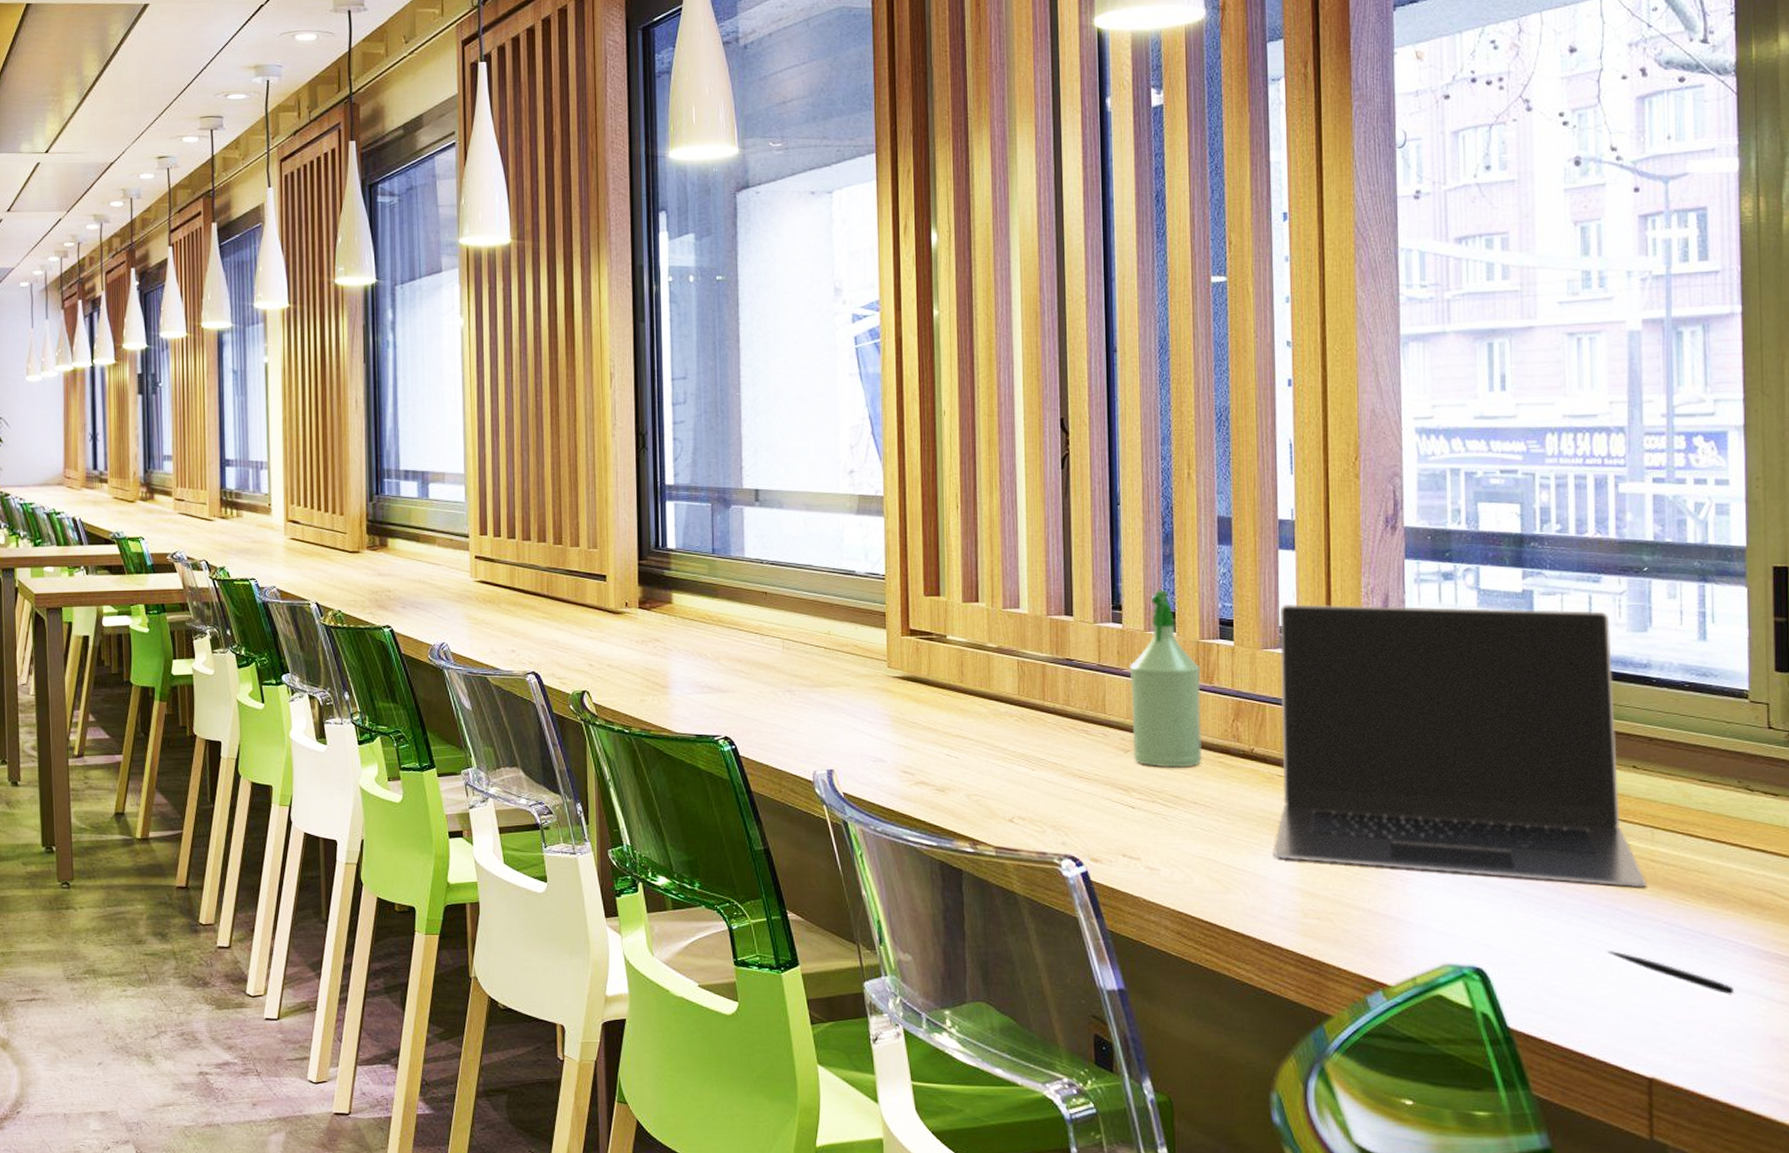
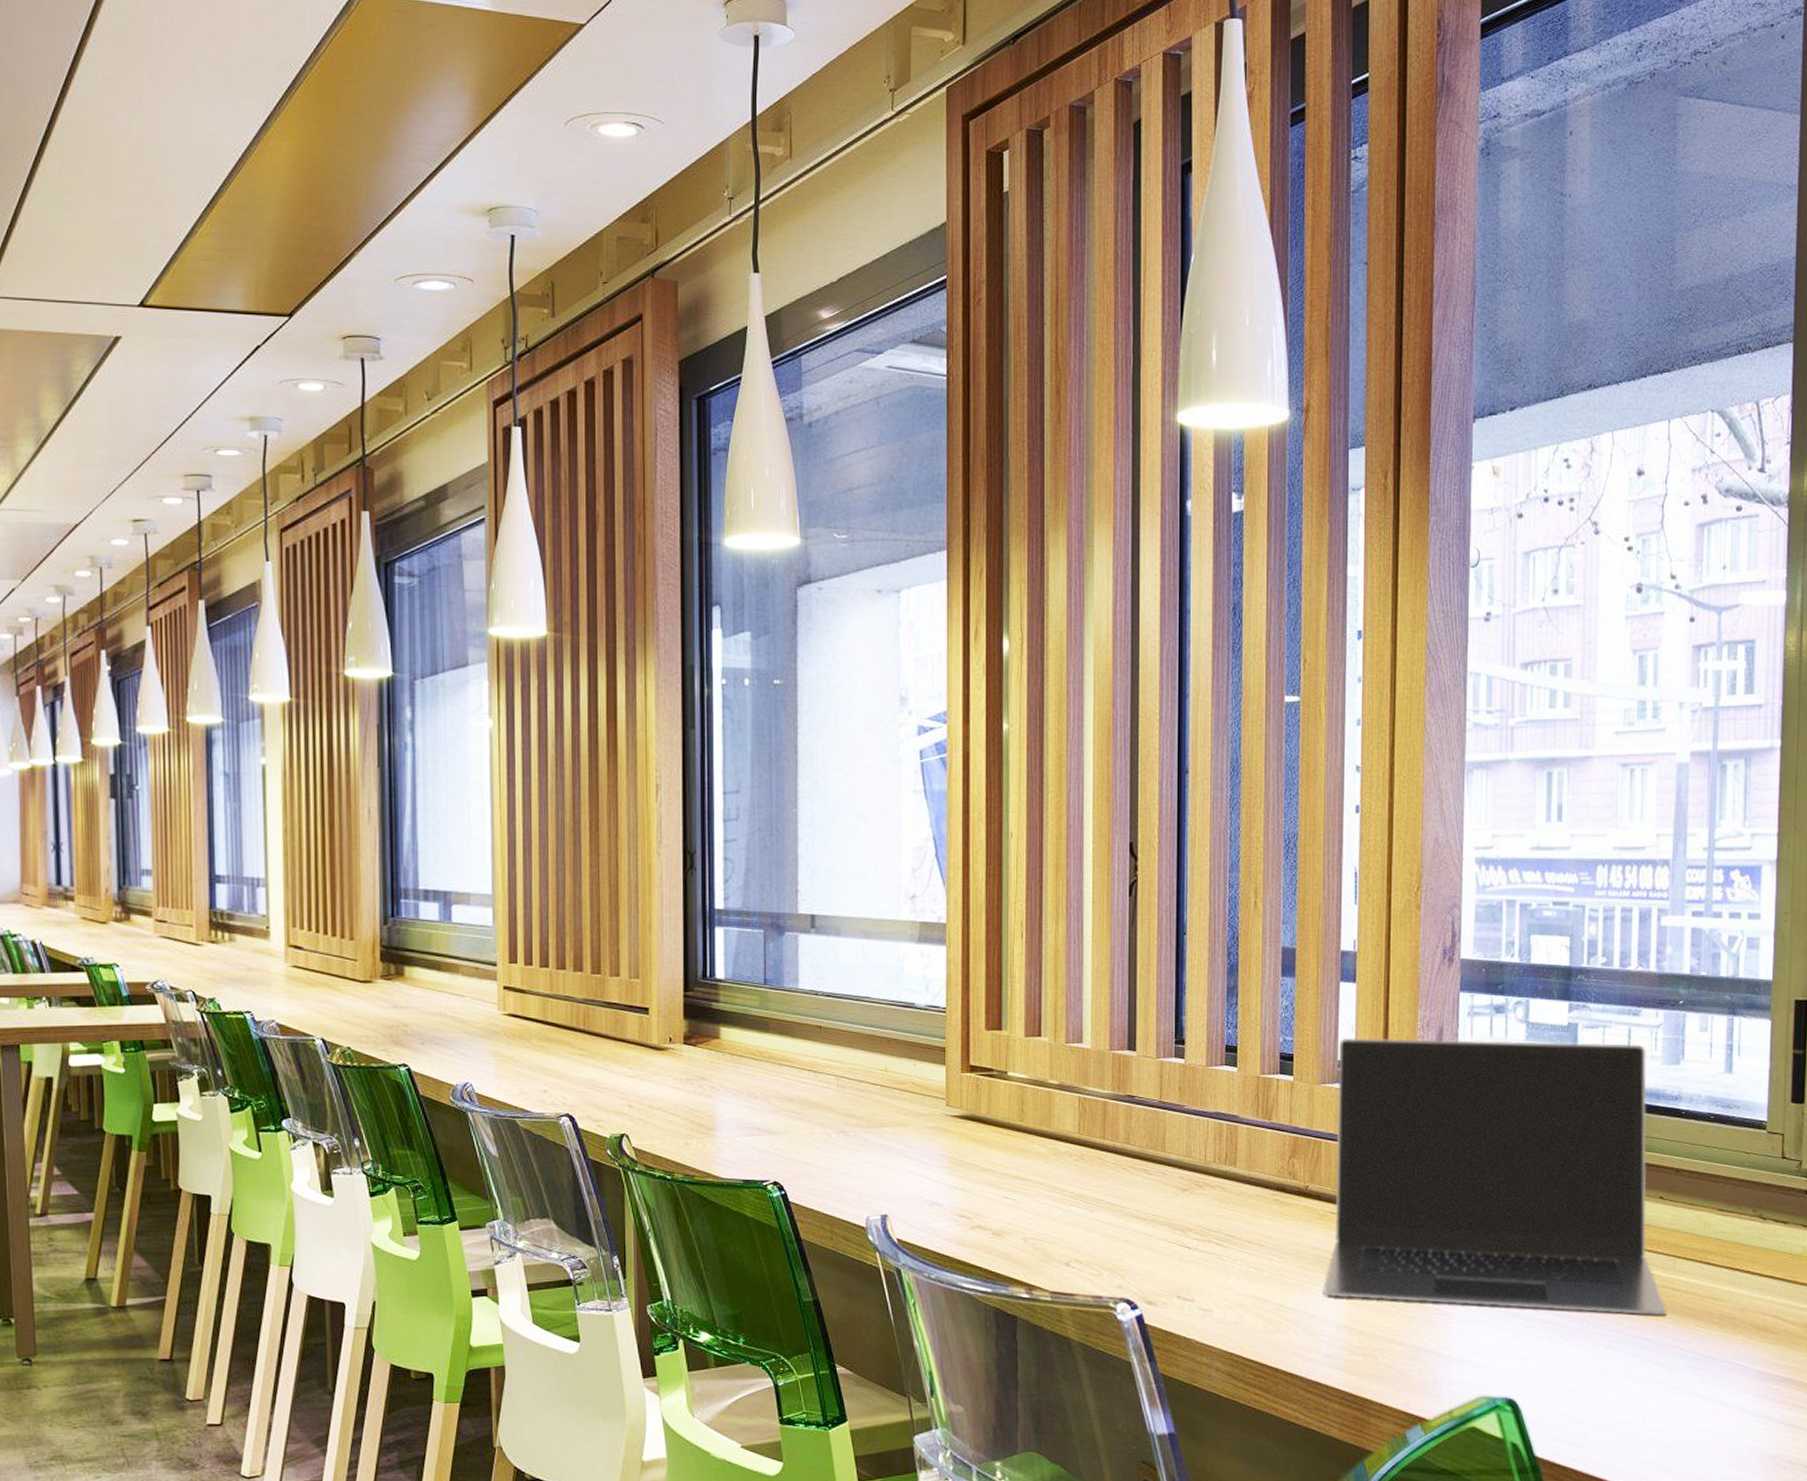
spray bottle: present [1129,590,1203,768] -> none [1190,1024,1260,1207]
pen: present [1608,951,1735,995] -> none [1628,1378,1739,1417]

